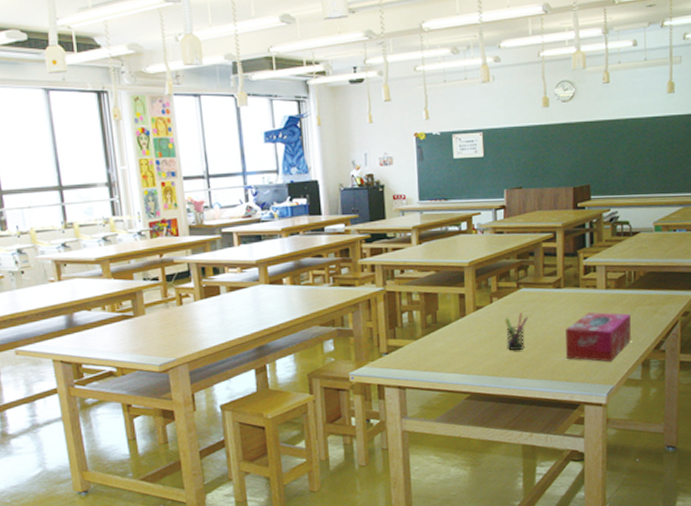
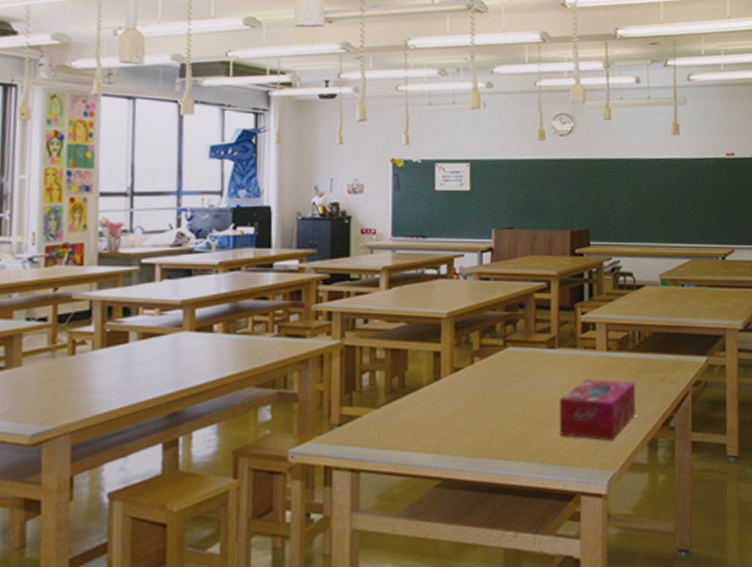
pen holder: present [505,312,529,350] -> none [487,377,516,424]

